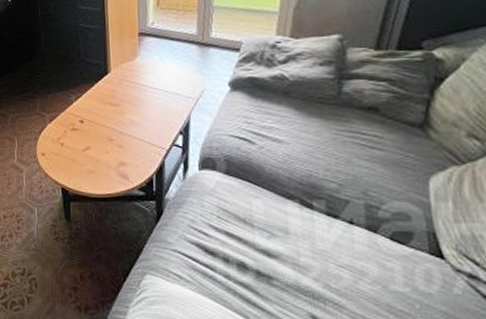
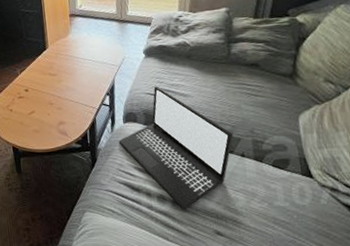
laptop: none [191,127,340,284] -> present [118,86,234,210]

